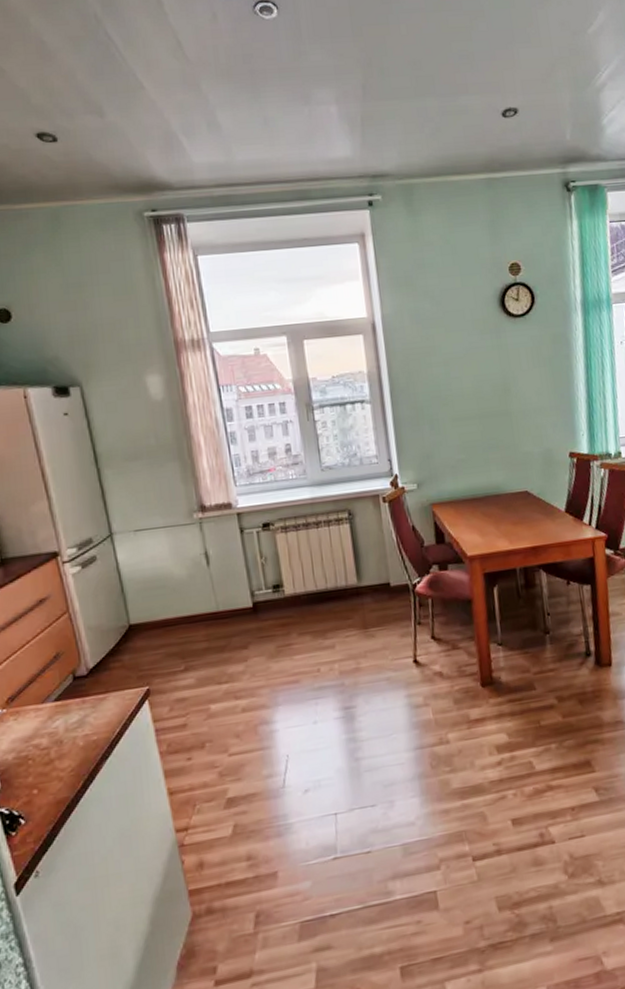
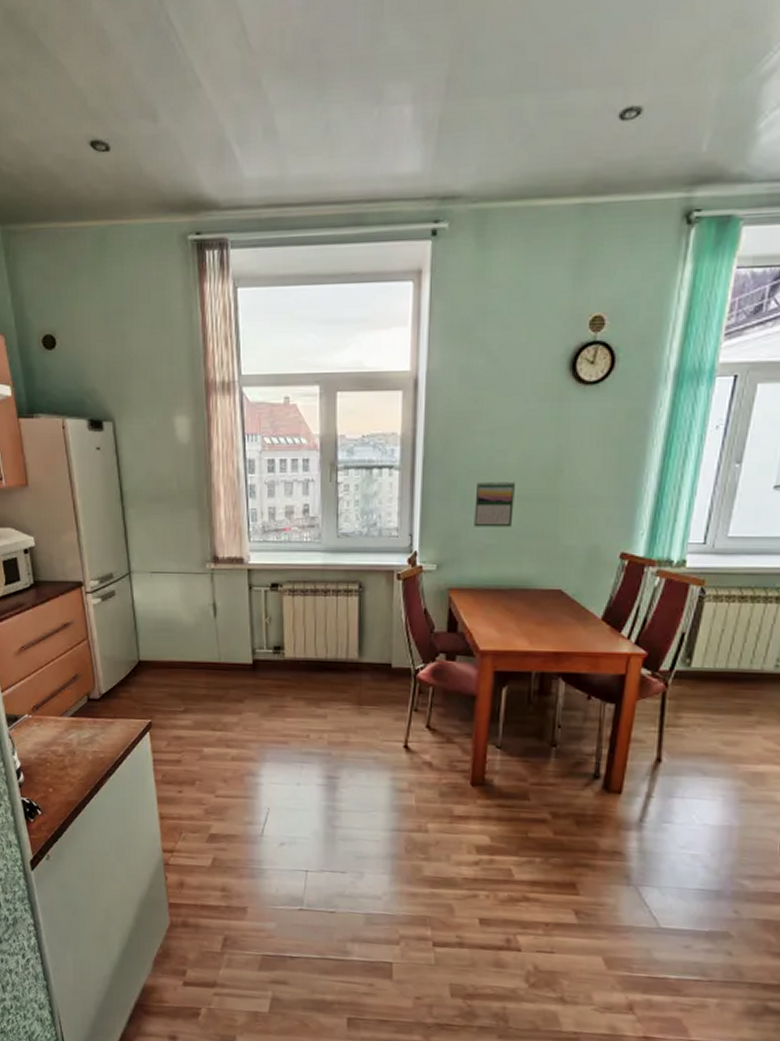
calendar: none [439,402,477,446] -> present [474,481,515,527]

